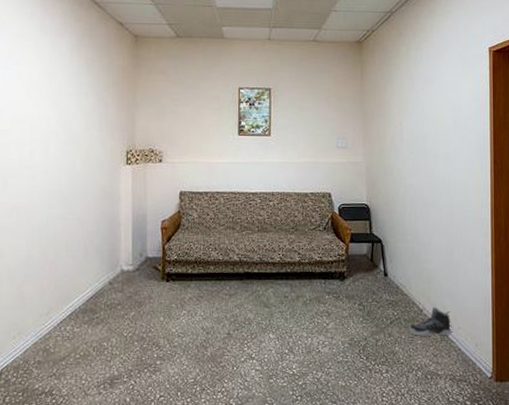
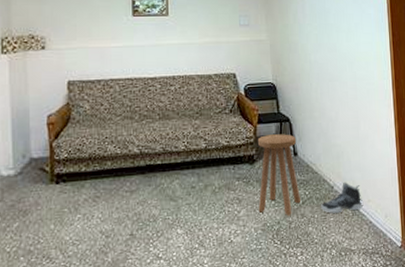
stool: none [346,254,388,334] -> present [257,134,300,217]

